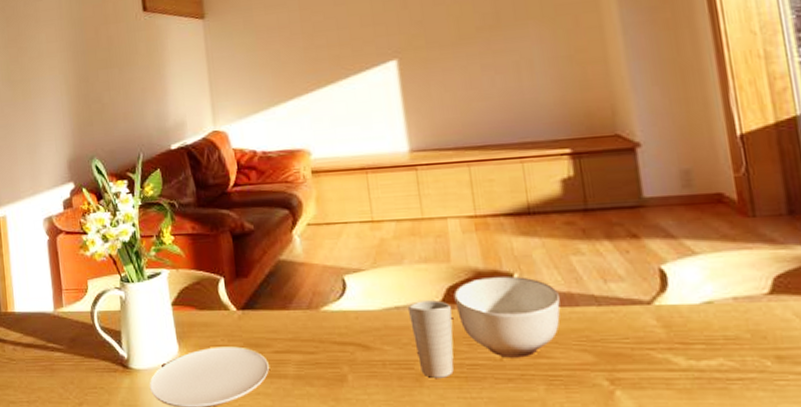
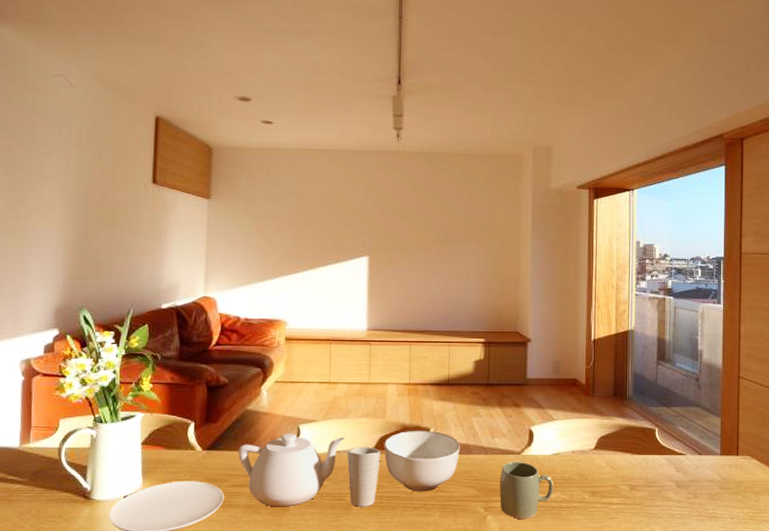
teapot: none [277,286,403,378] -> present [238,433,346,507]
mug: none [625,315,713,397] -> present [499,462,554,520]

